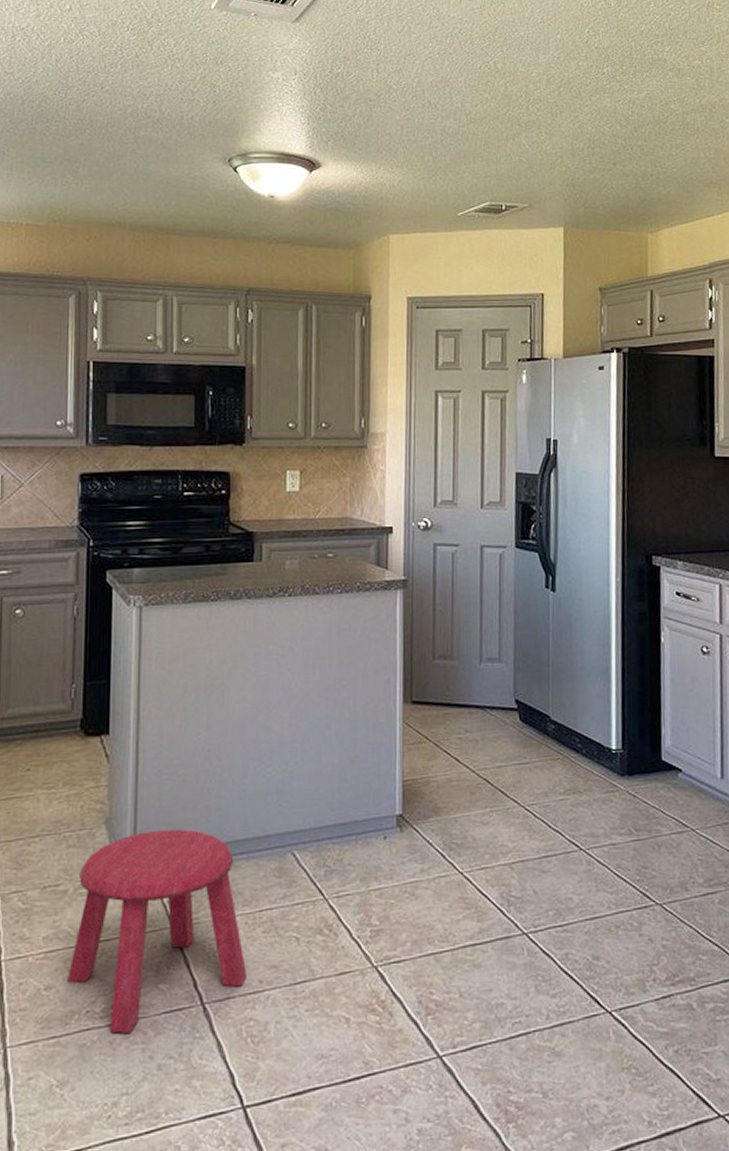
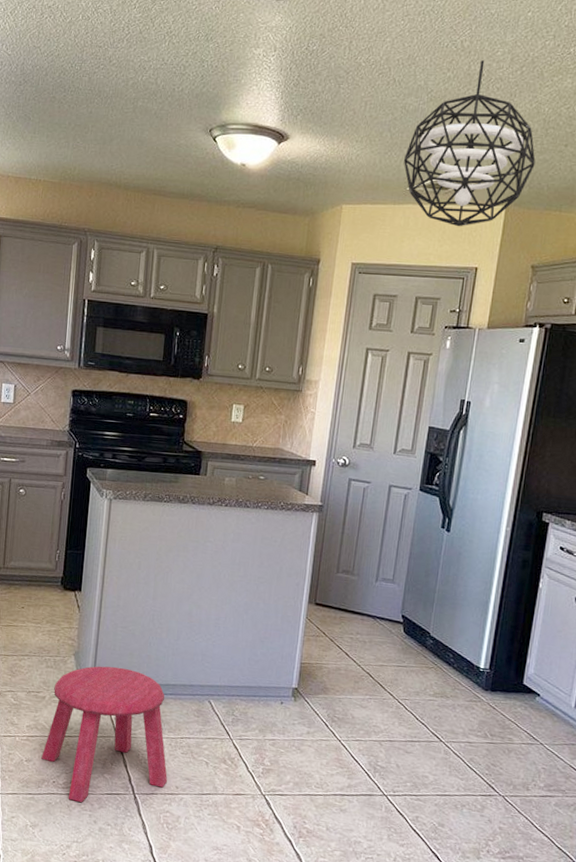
pendant light: none [449,81,587,252] -> present [403,60,536,227]

